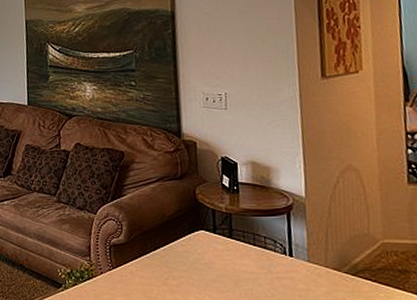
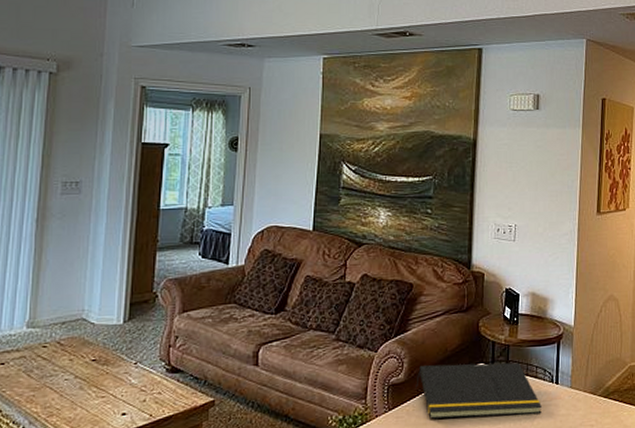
notepad: none [136,229,276,286] -> present [416,362,542,419]

